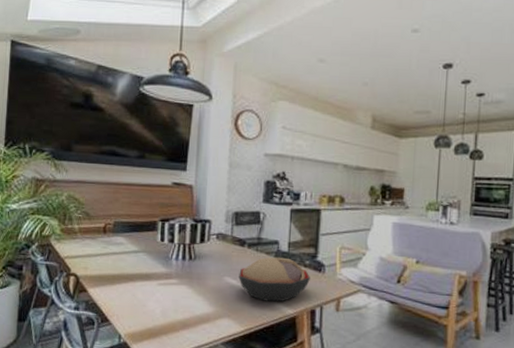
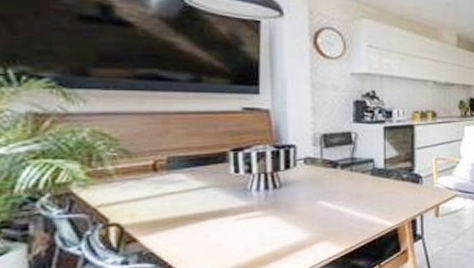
decorative bowl: present [239,257,310,302] -> none [333,174,409,219]

